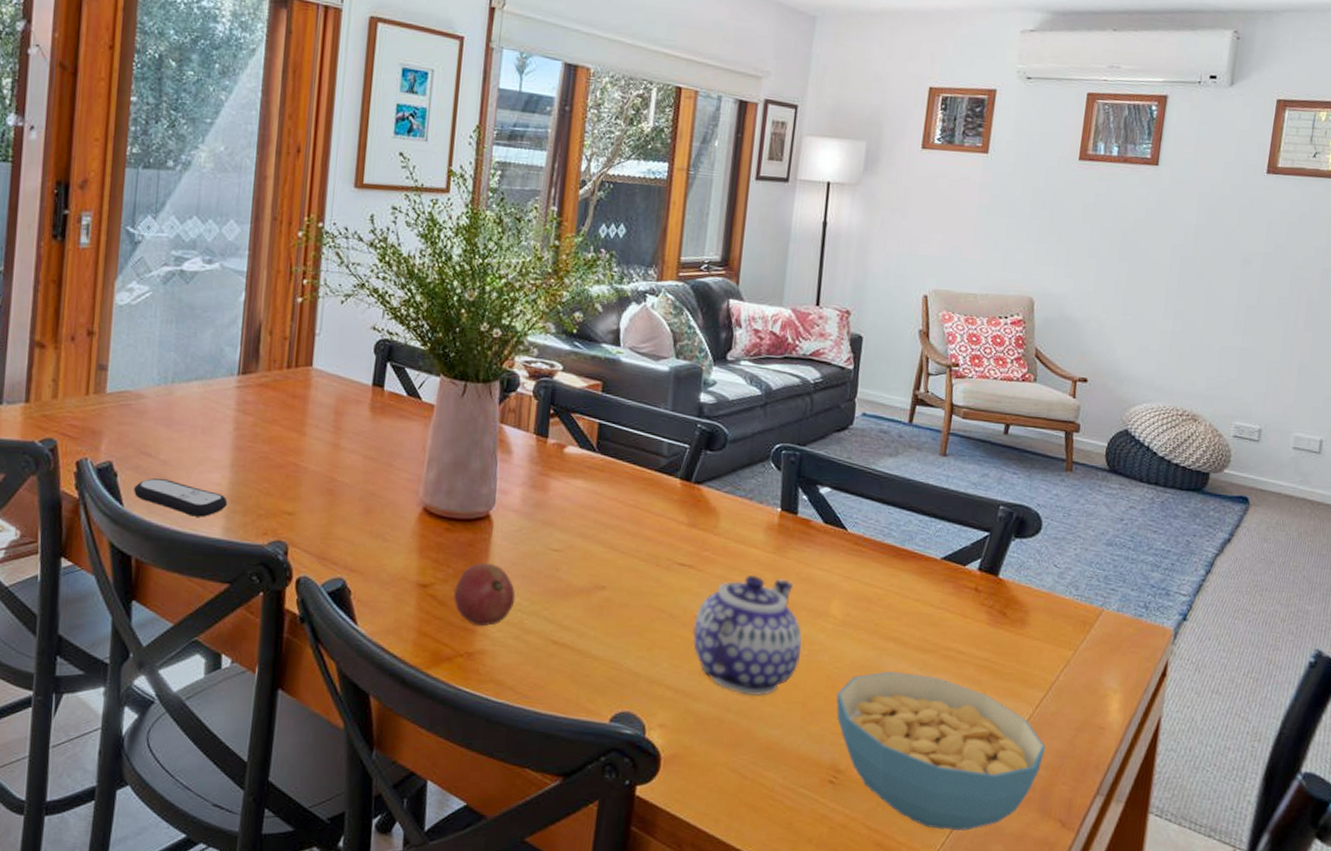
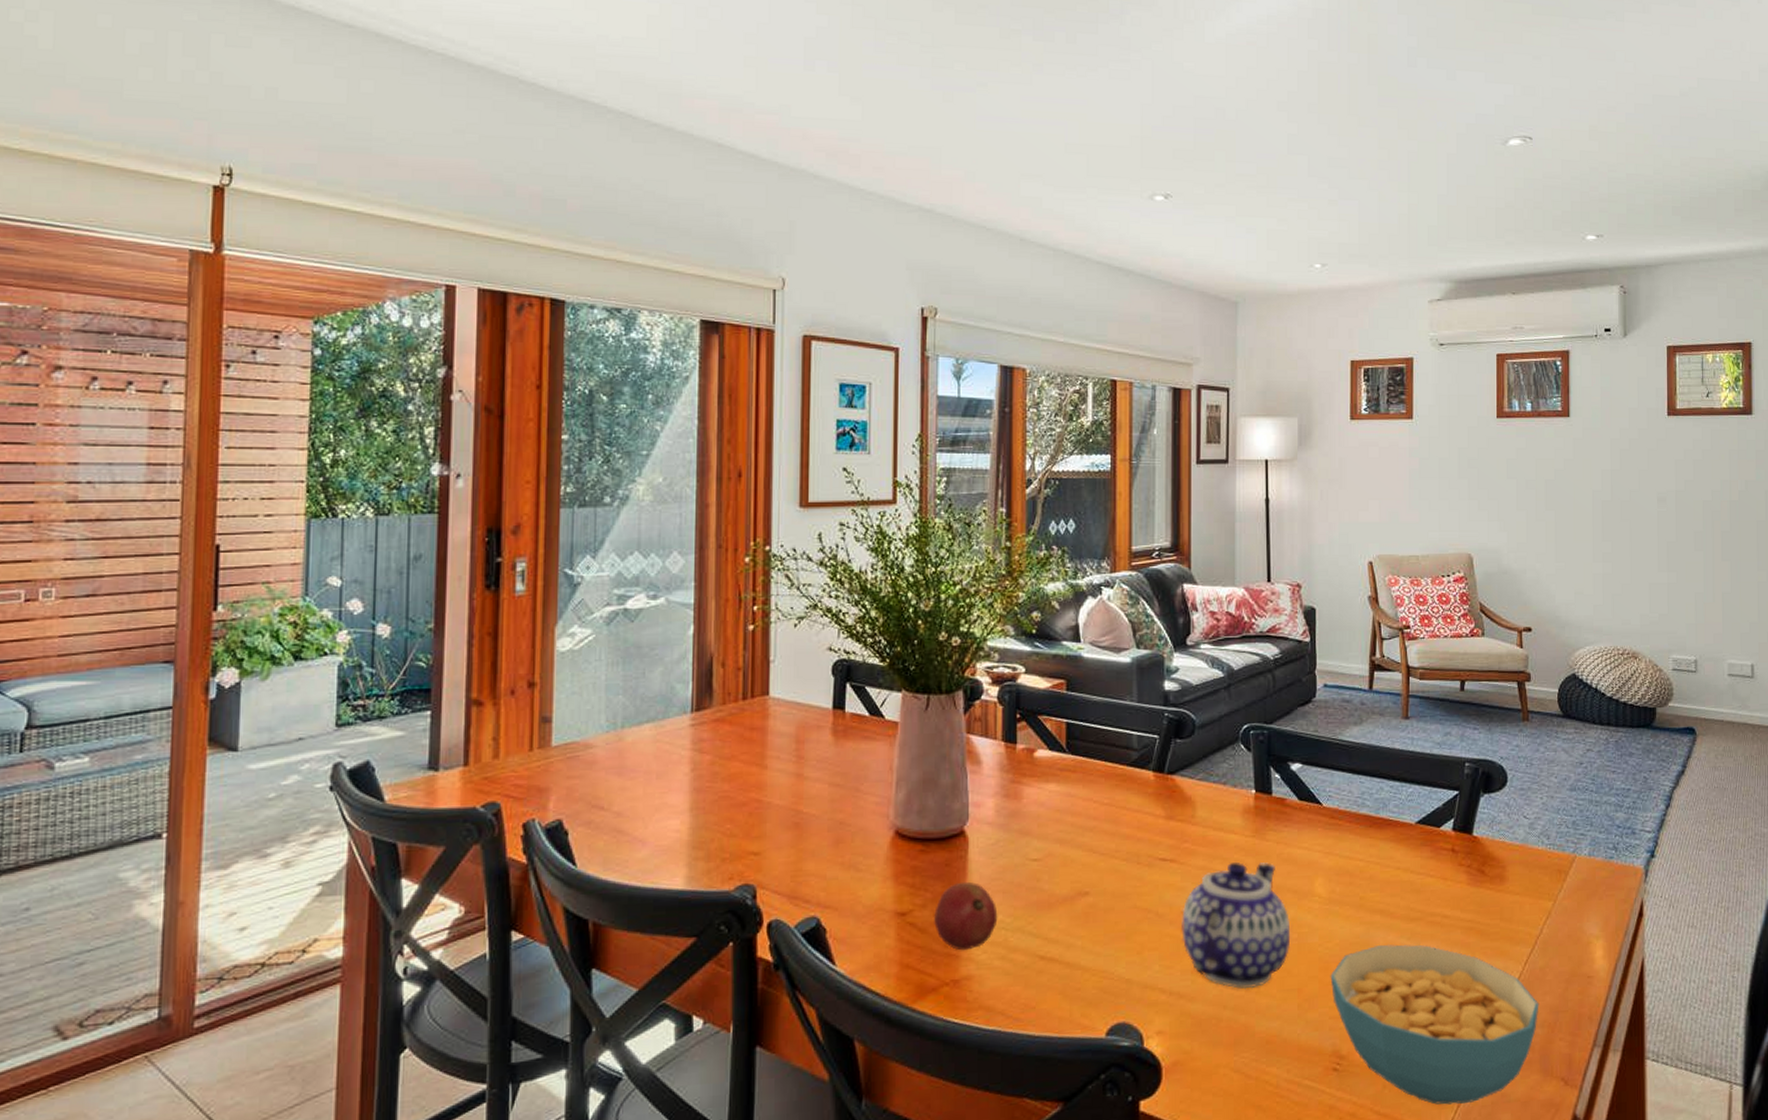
remote control: present [134,478,228,517] -> none [587,832,689,869]

